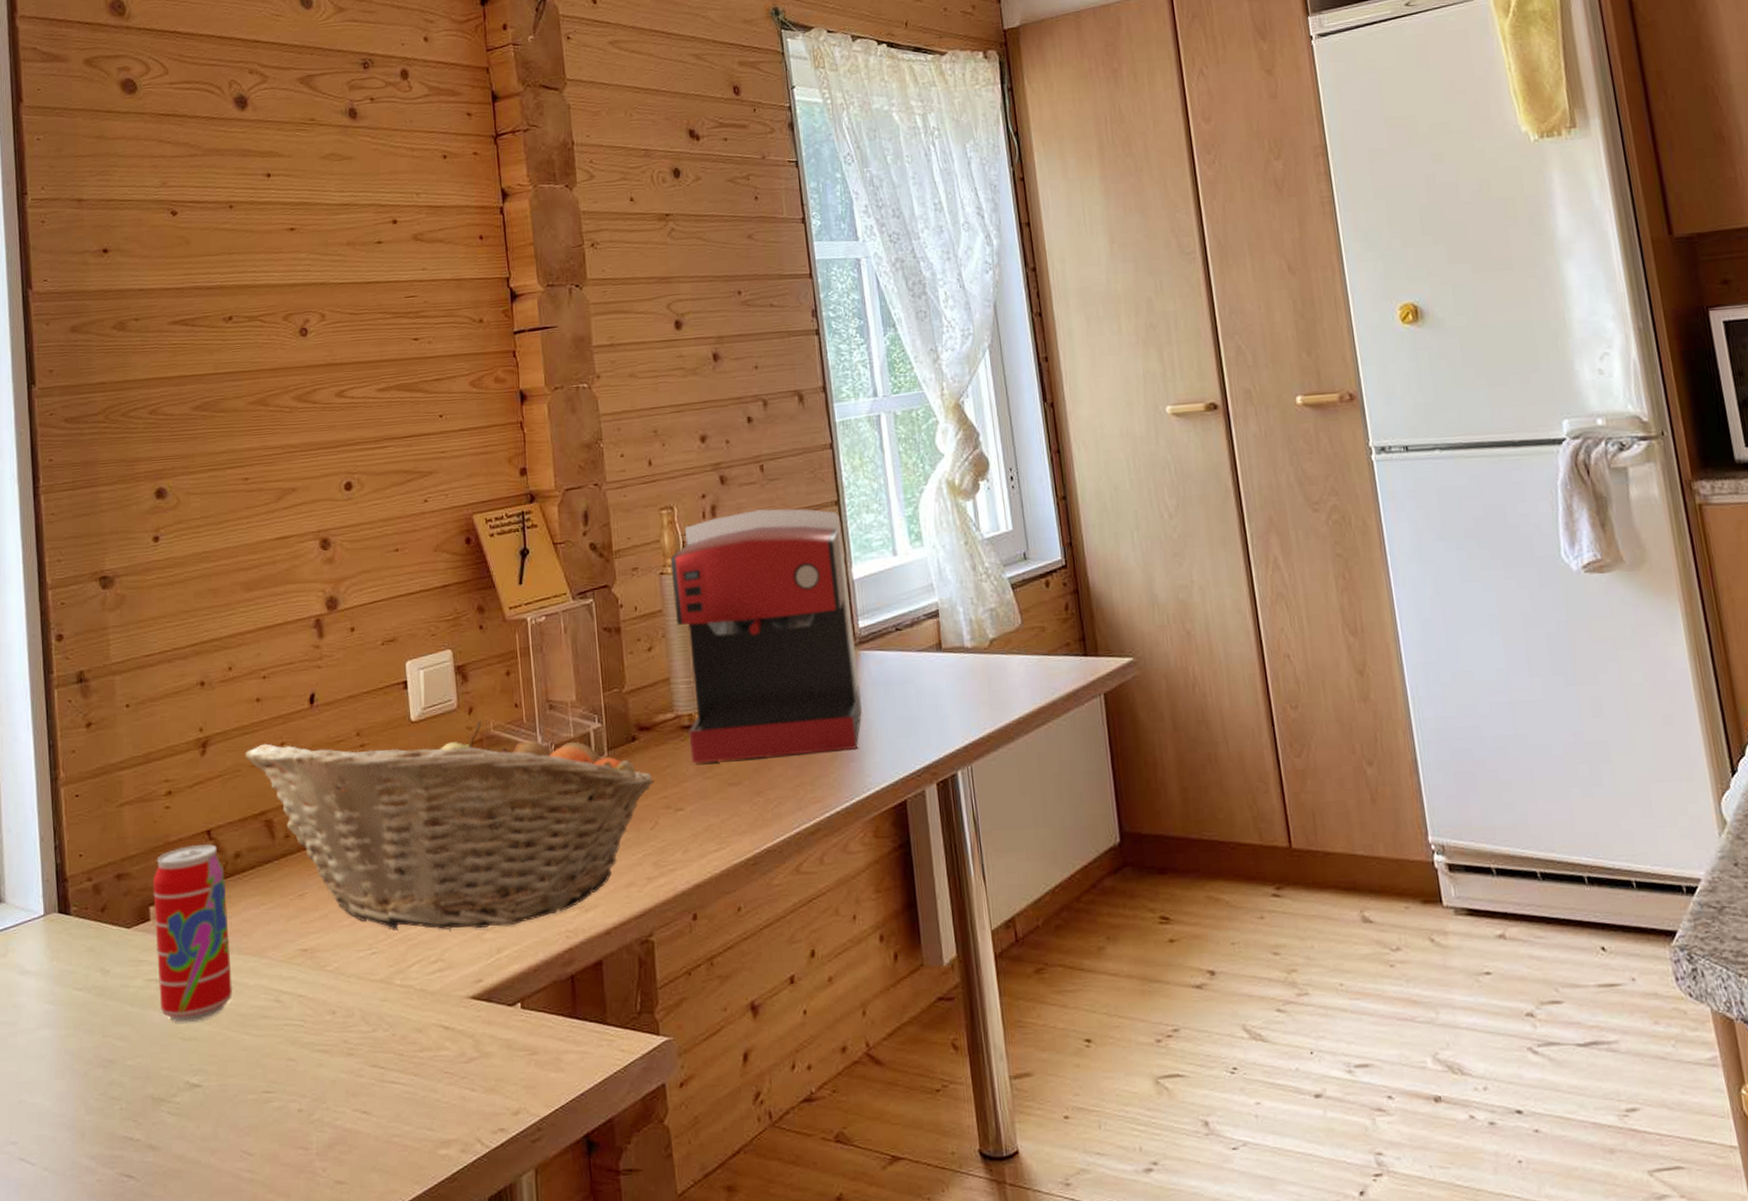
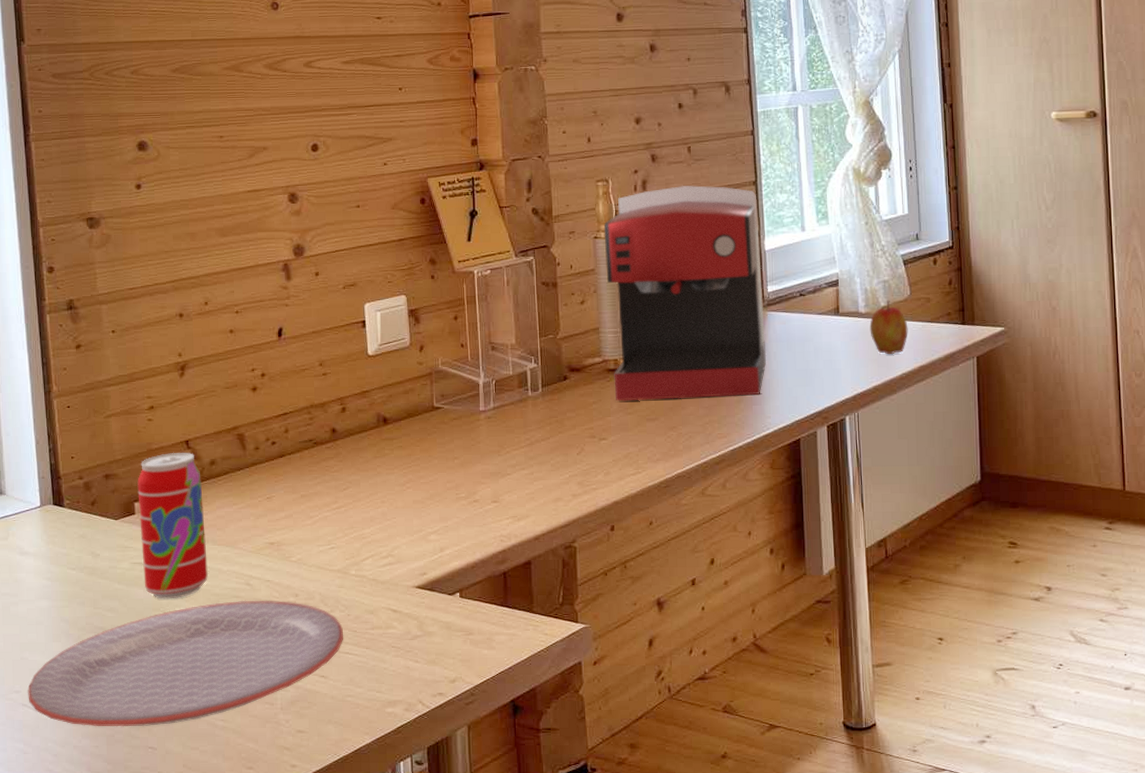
plate: none [26,1020,389,1184] -> present [28,600,344,727]
fruit basket: present [244,721,655,930] -> none [219,357,582,531]
apple: none [977,631,1023,696] -> present [869,300,908,355]

